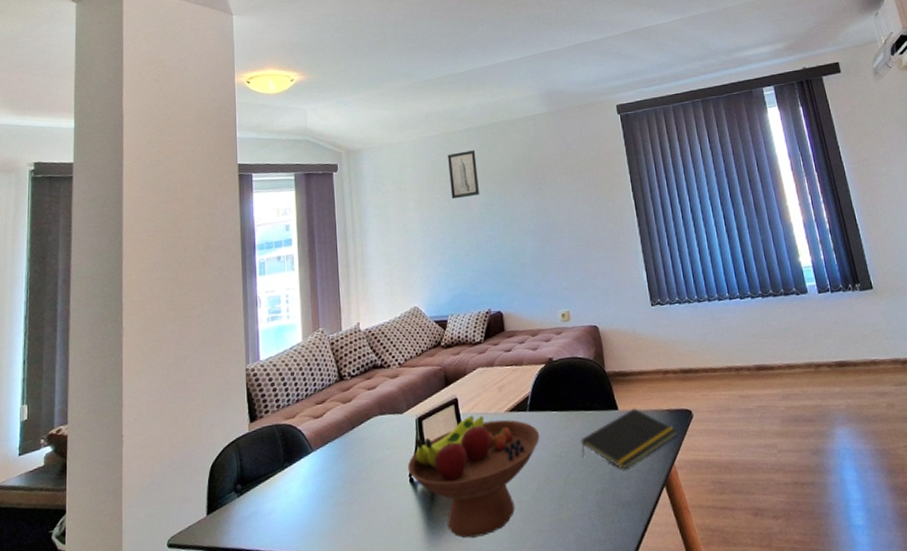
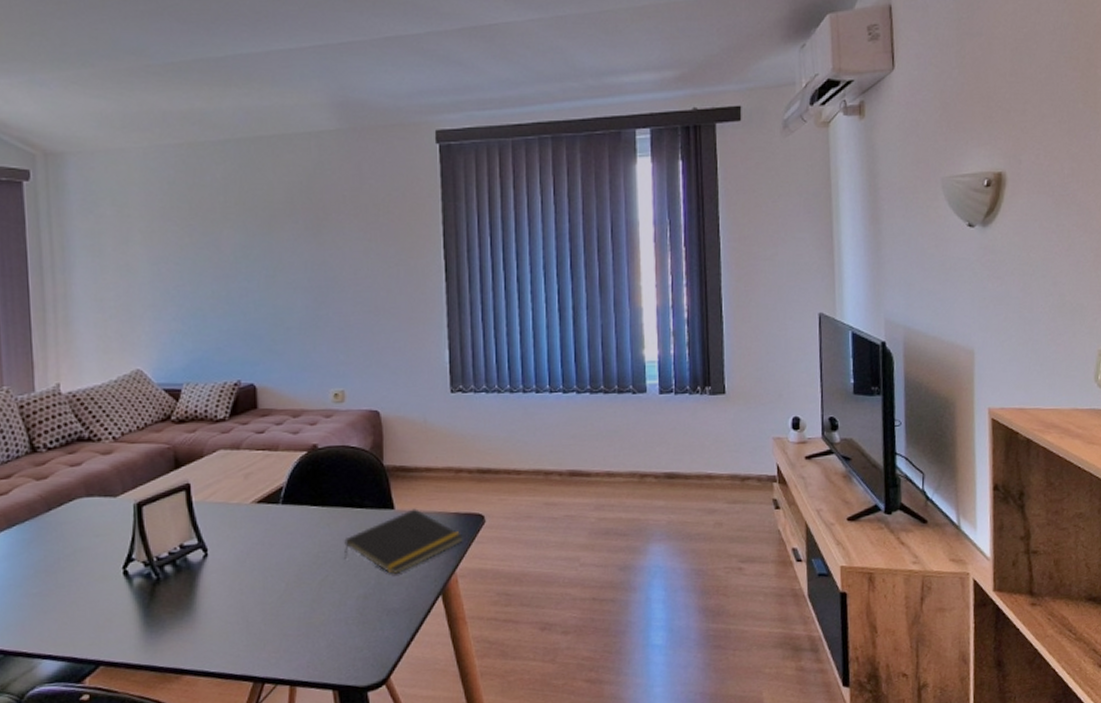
fruit bowl: present [407,415,540,538] -> none [121,504,294,639]
wall art: present [448,150,479,199] -> none [192,171,234,235]

